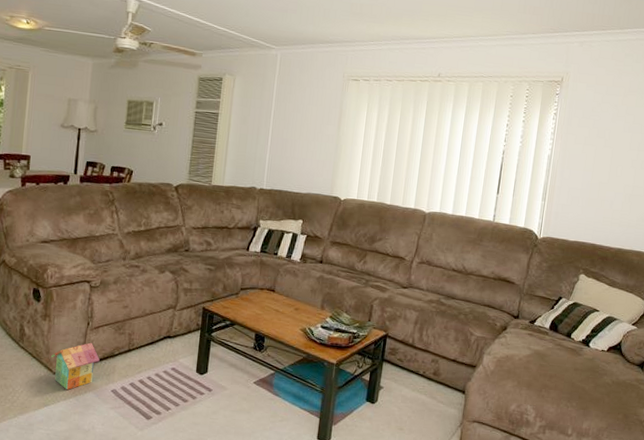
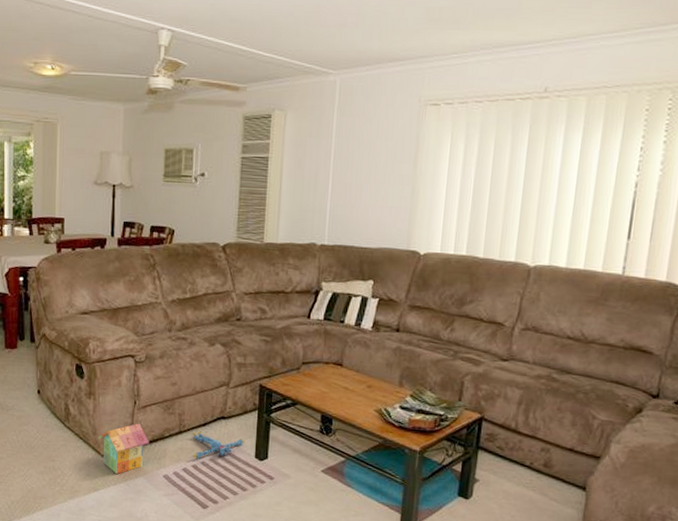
plush toy: none [139,348,188,374] -> present [192,430,245,459]

